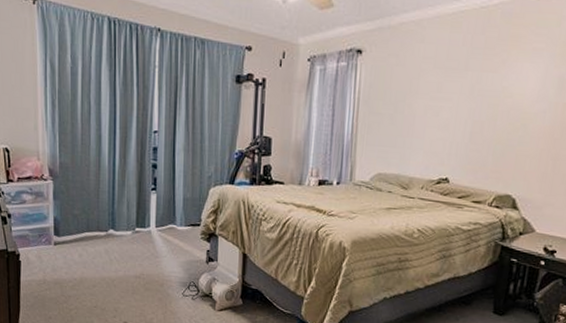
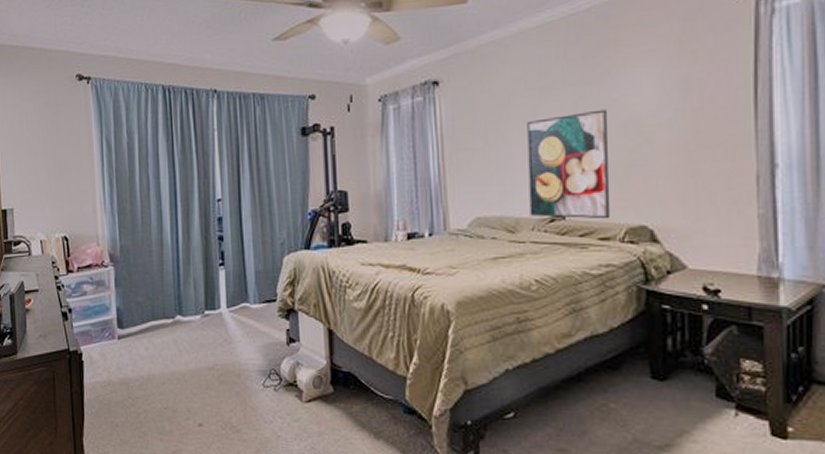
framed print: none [421,94,498,187] -> present [527,109,611,219]

